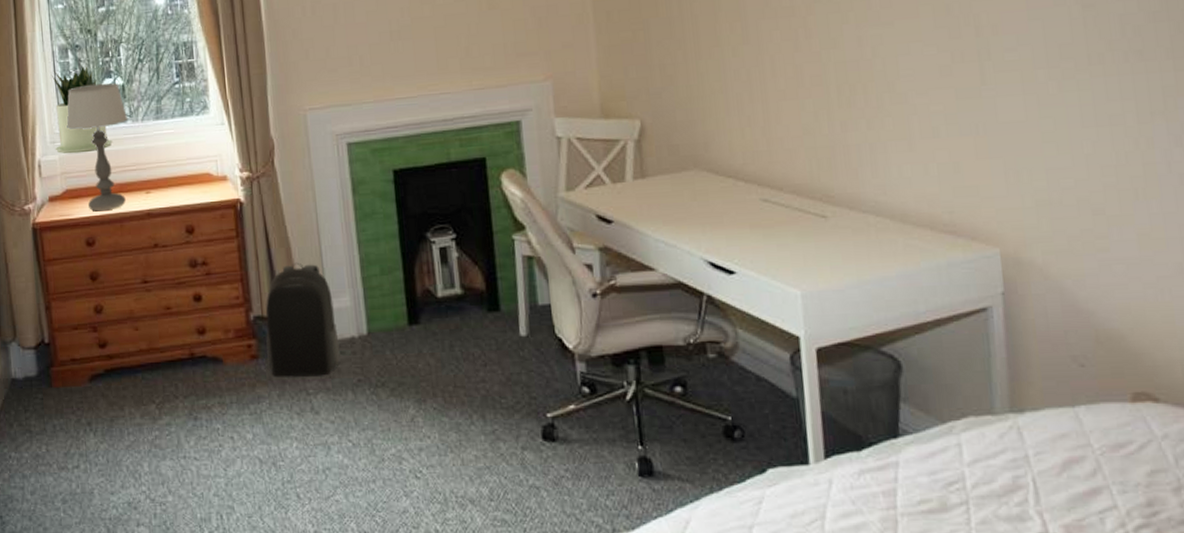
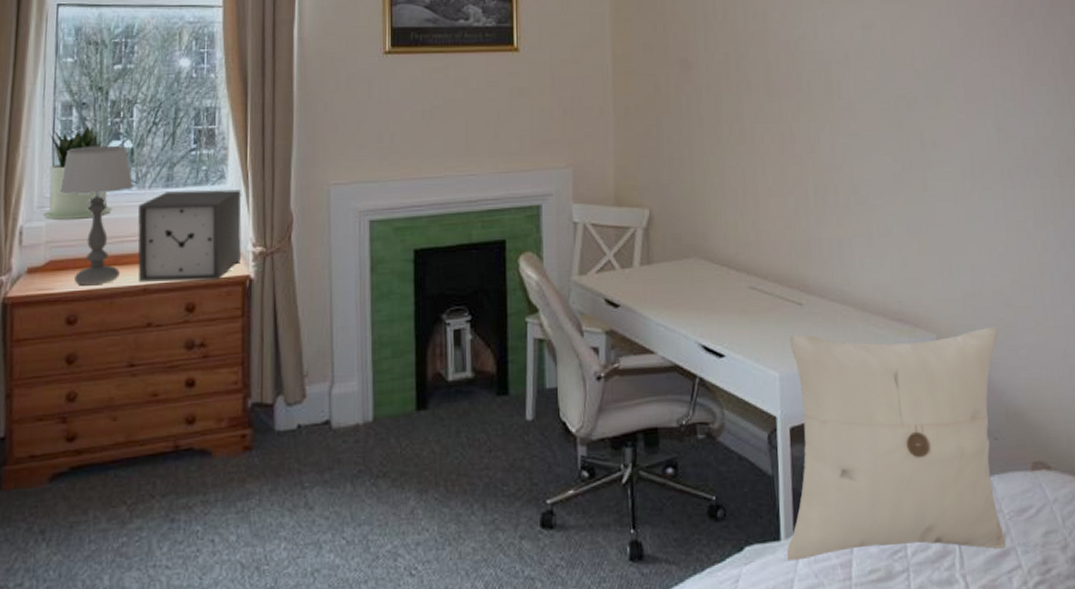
clock: none [134,118,230,207] -> present [137,189,242,282]
backpack: present [265,262,341,376] -> none [261,344,342,469]
cushion: none [812,238,1096,488] -> present [786,326,1006,561]

